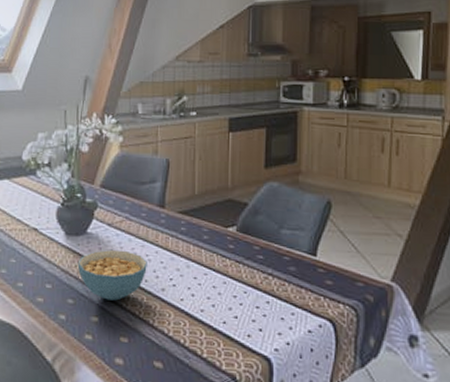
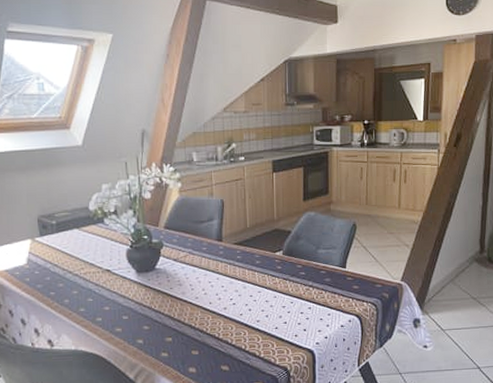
cereal bowl: present [77,249,147,301] -> none [149,280,211,323]

